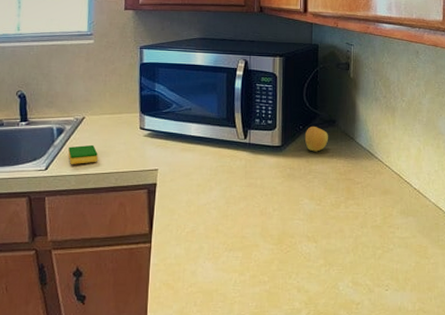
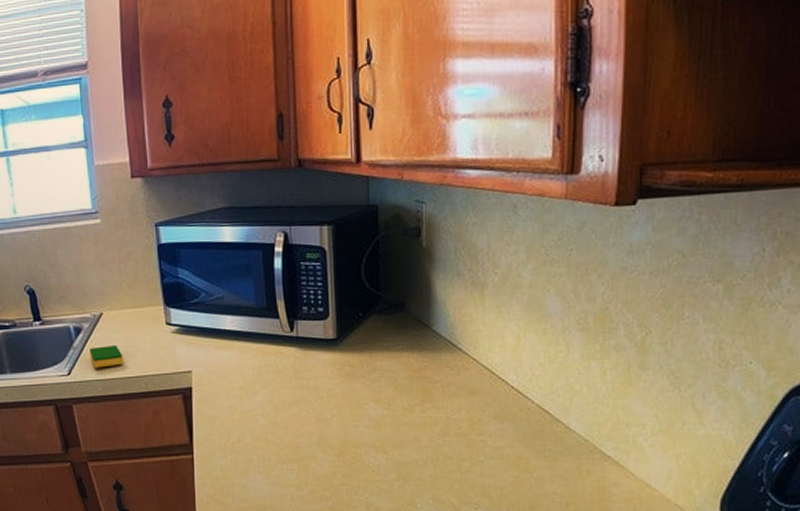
apple: present [304,127,328,152] -> none [365,313,396,345]

